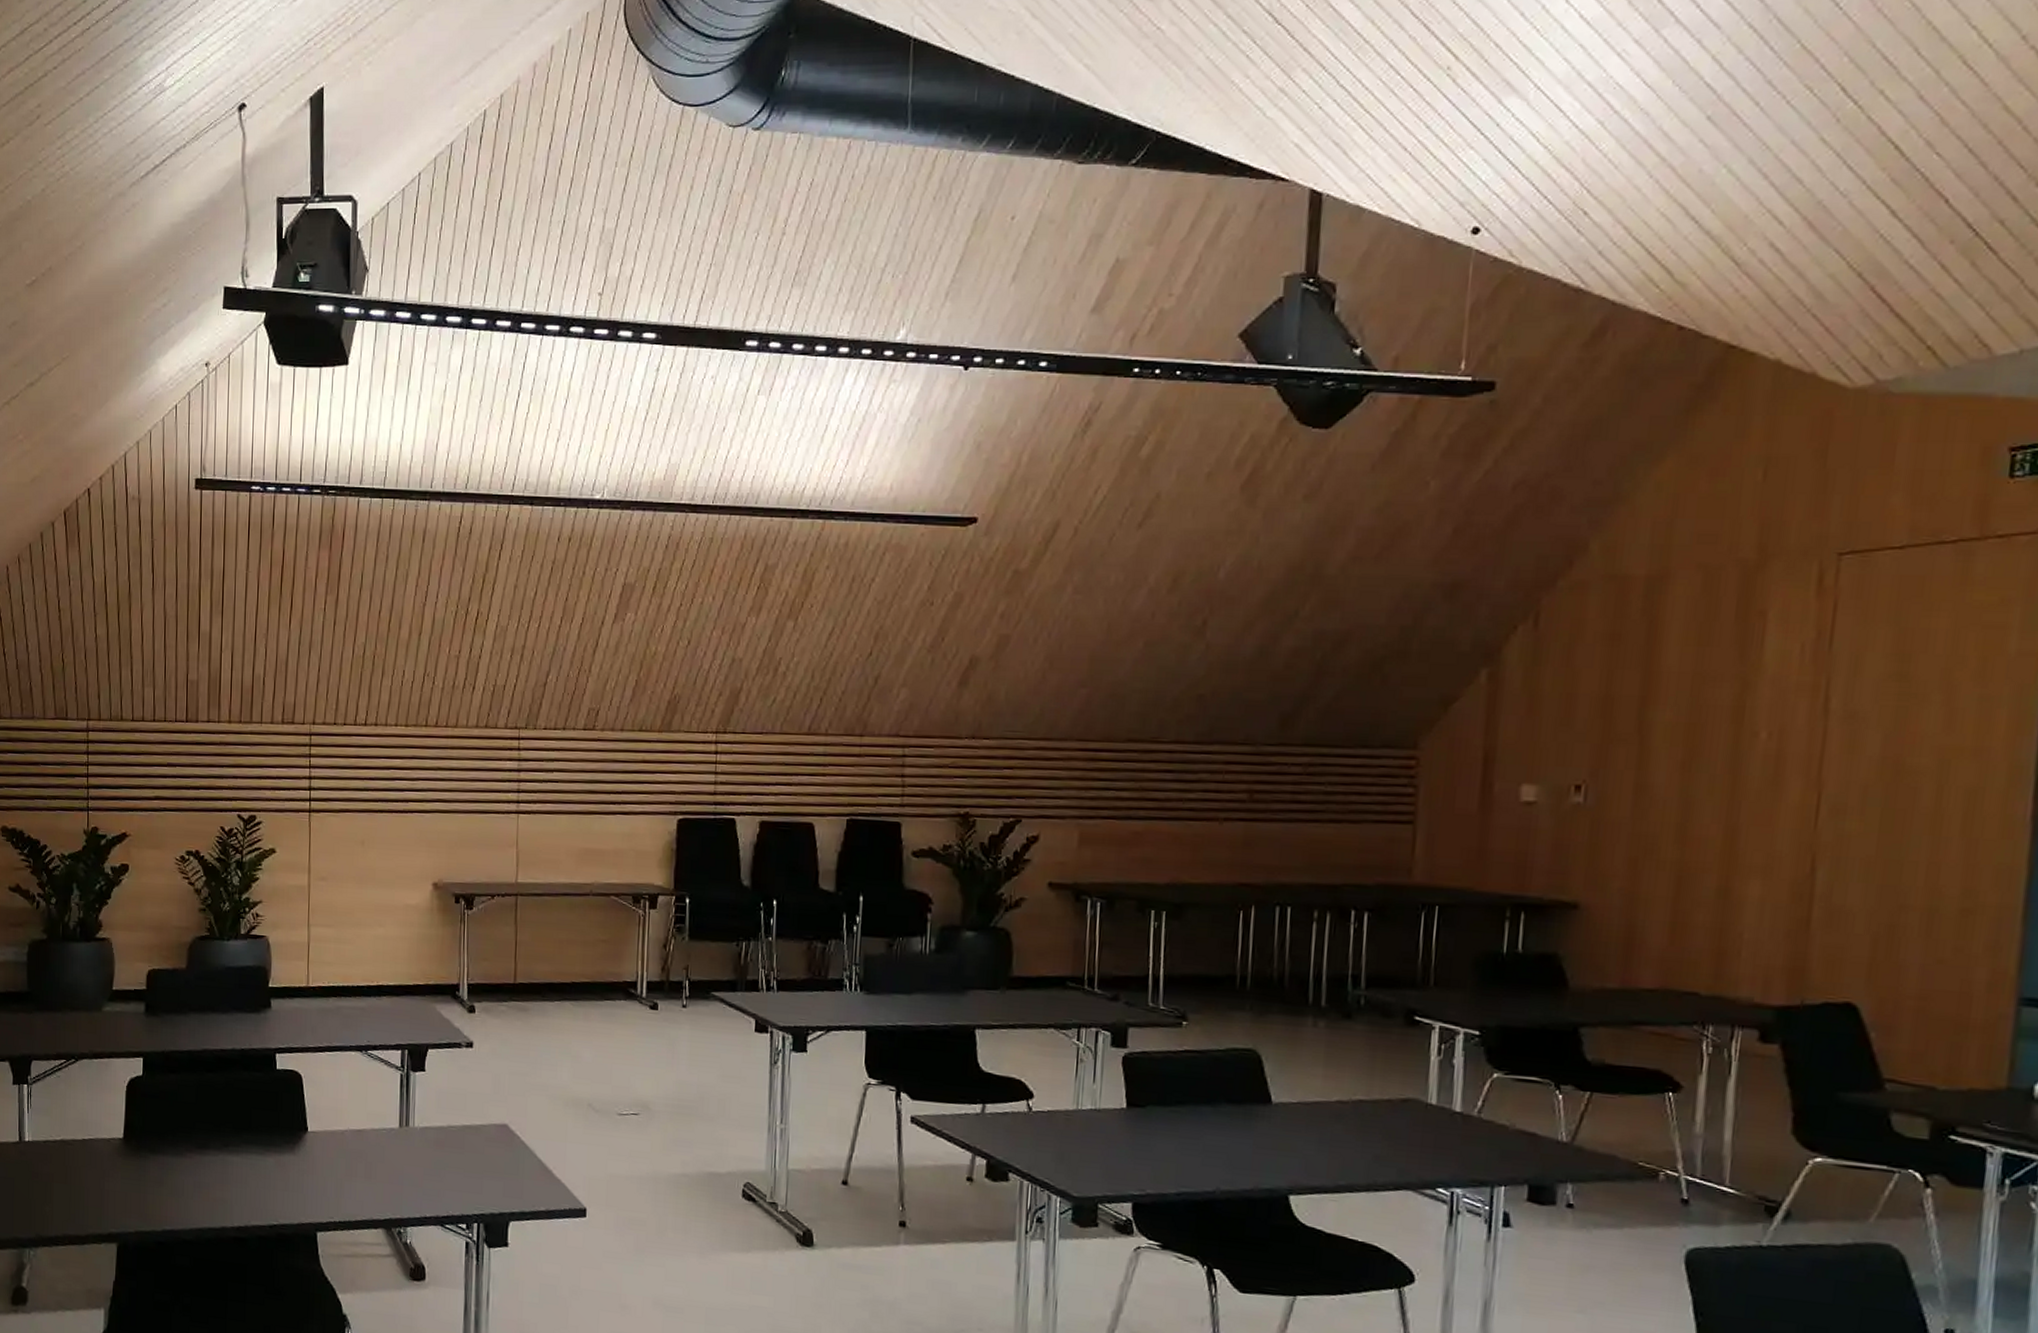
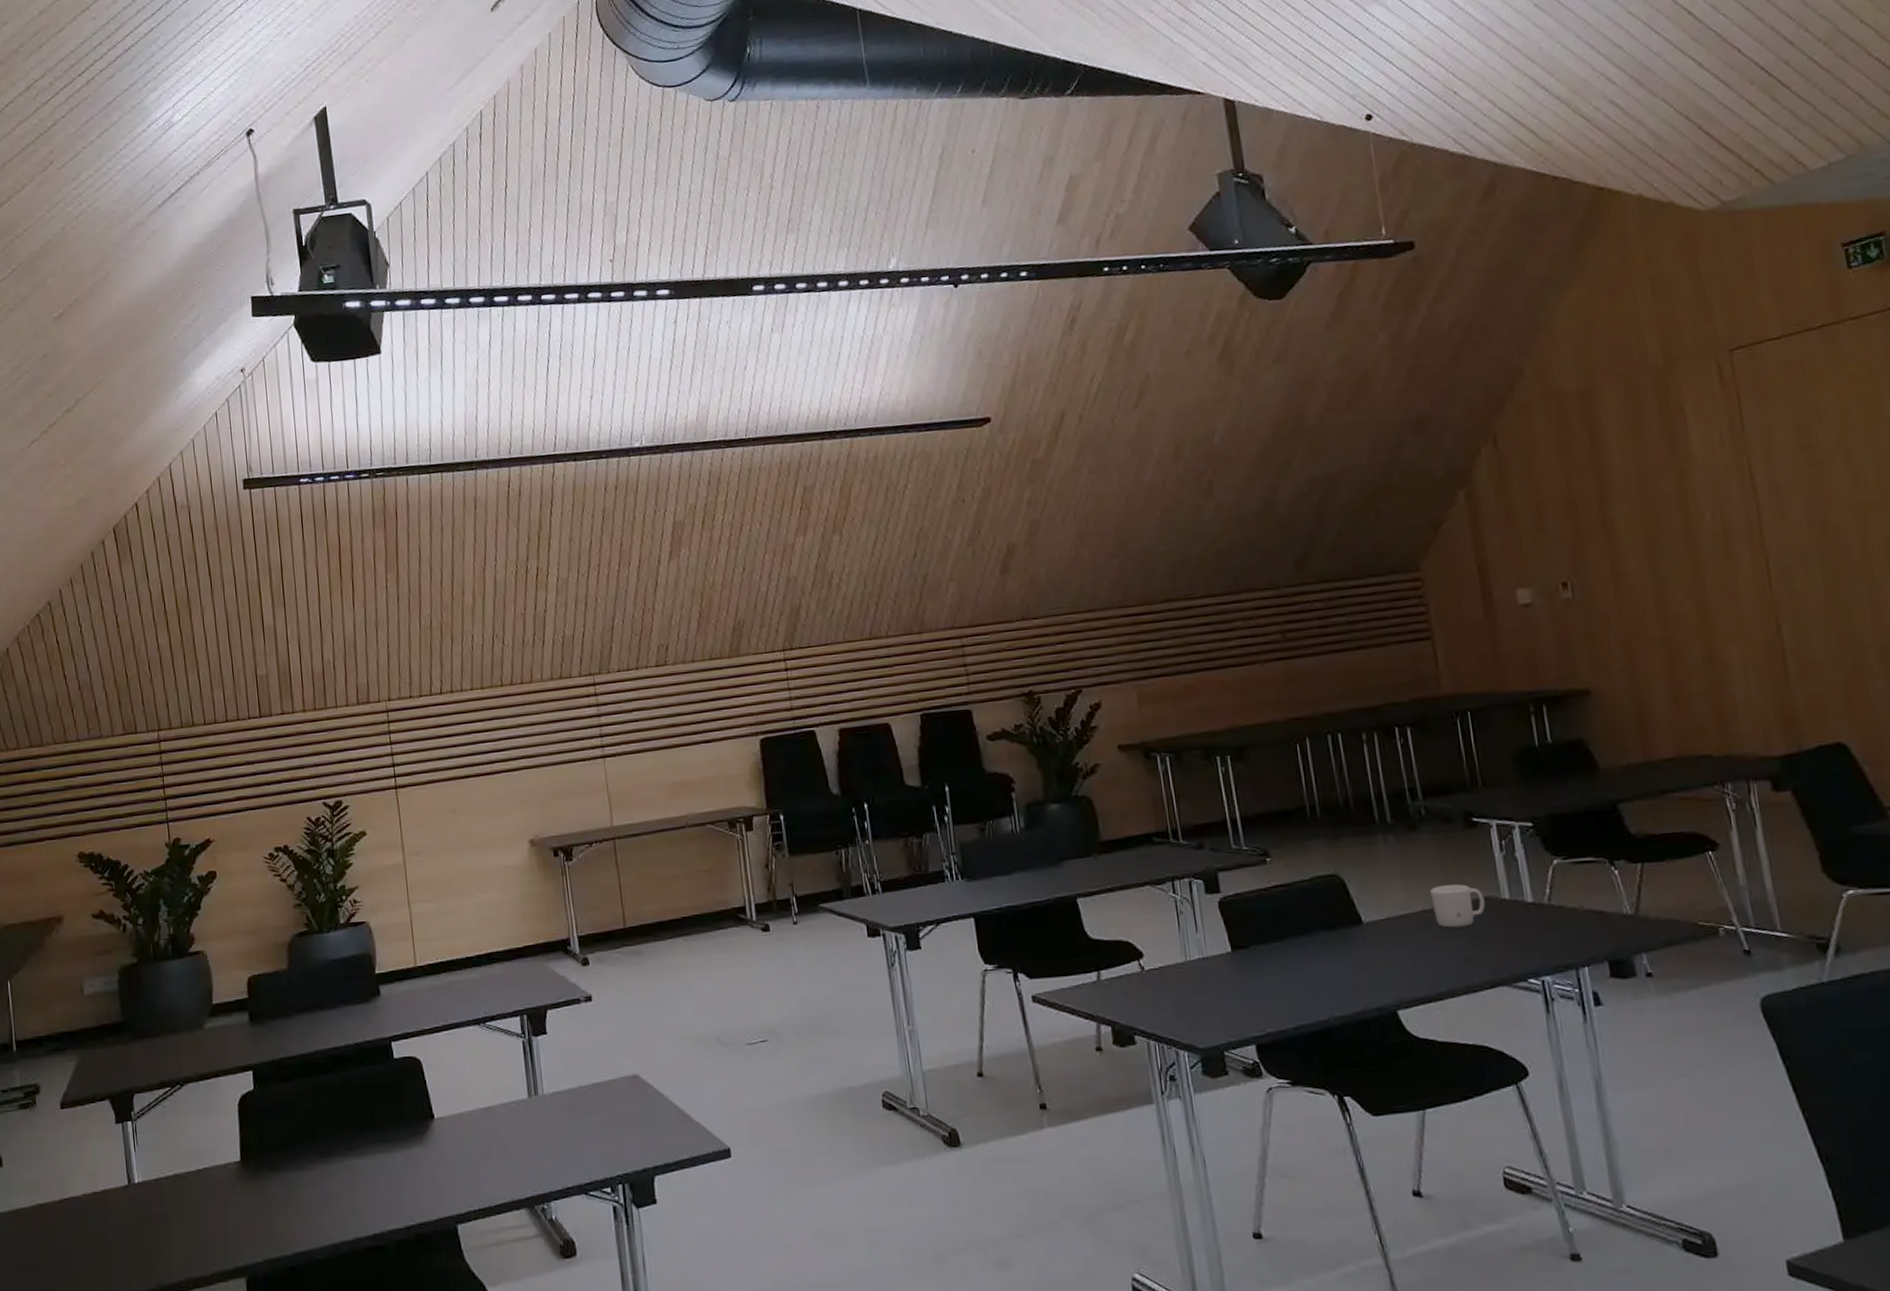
mug: none [1350,1079,1409,1125] -> present [1430,884,1485,928]

